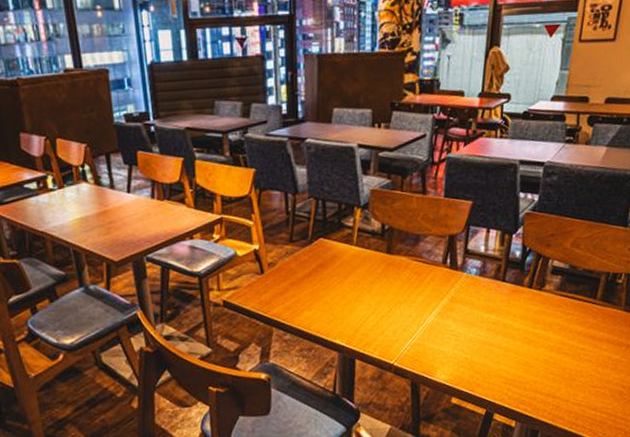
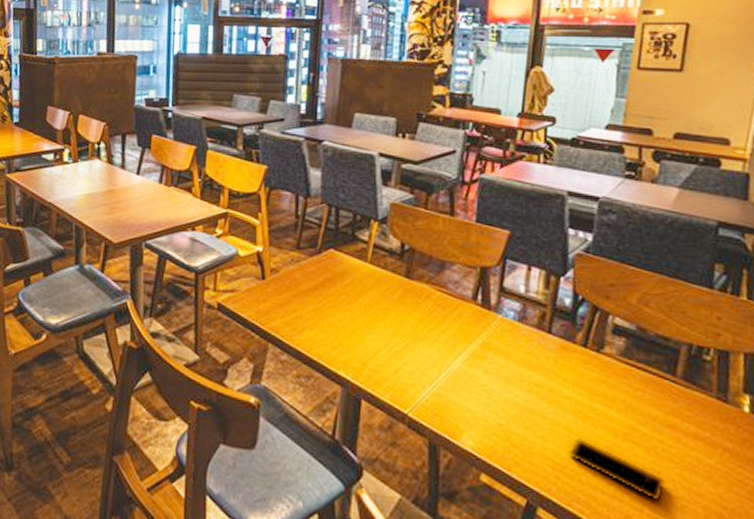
smartphone: none [517,357,585,393] -> present [568,438,665,502]

